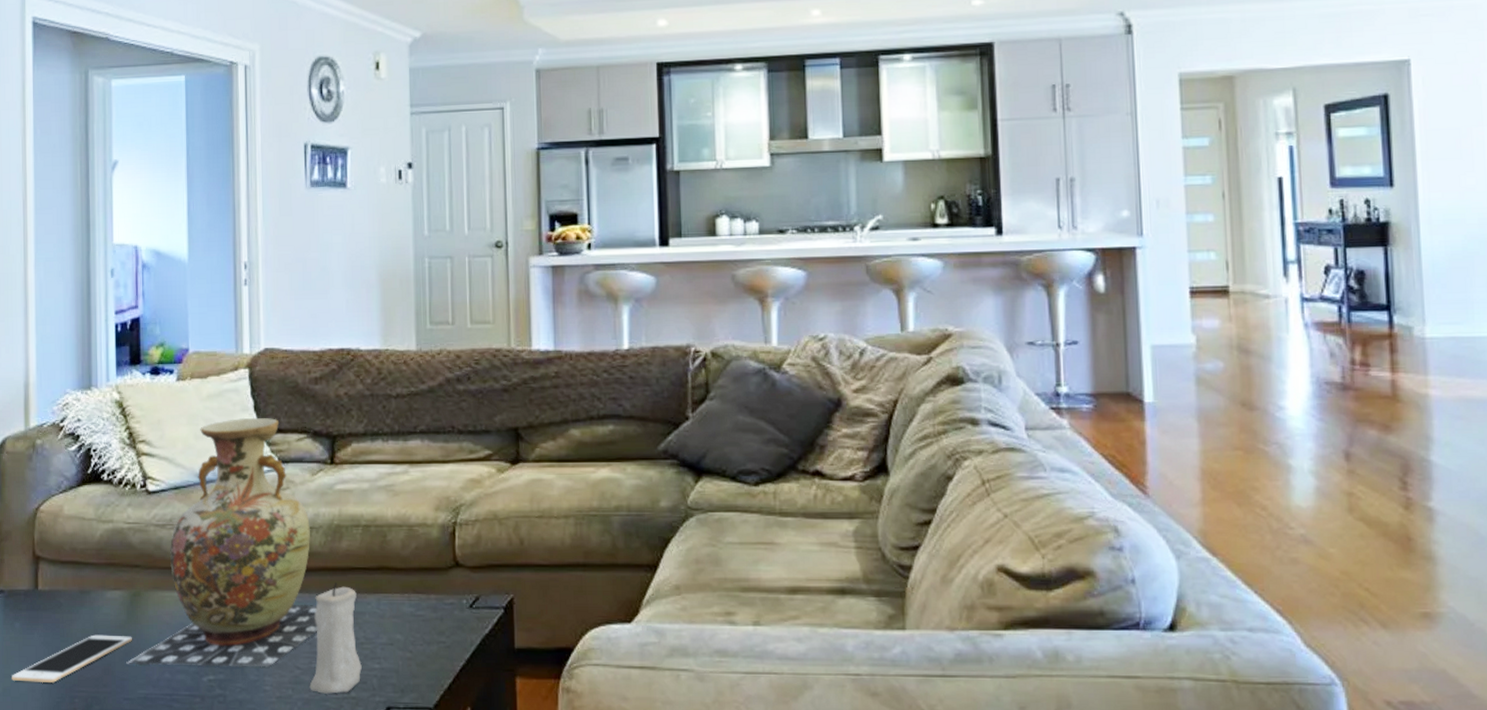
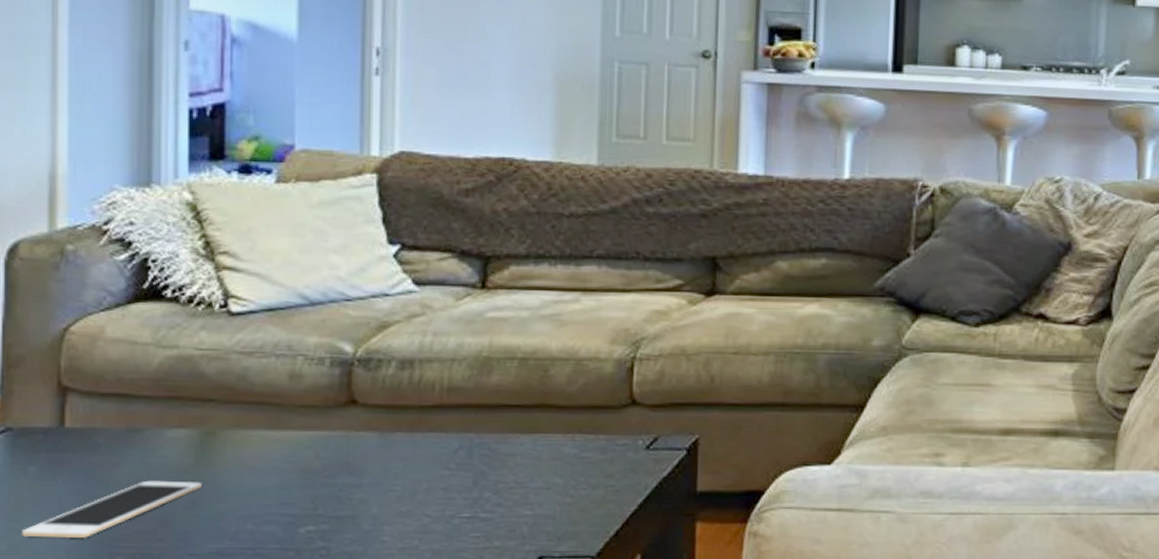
vase: present [126,418,318,668] -> none [192,231,456,516]
candle: present [309,583,362,694] -> none [441,421,510,544]

